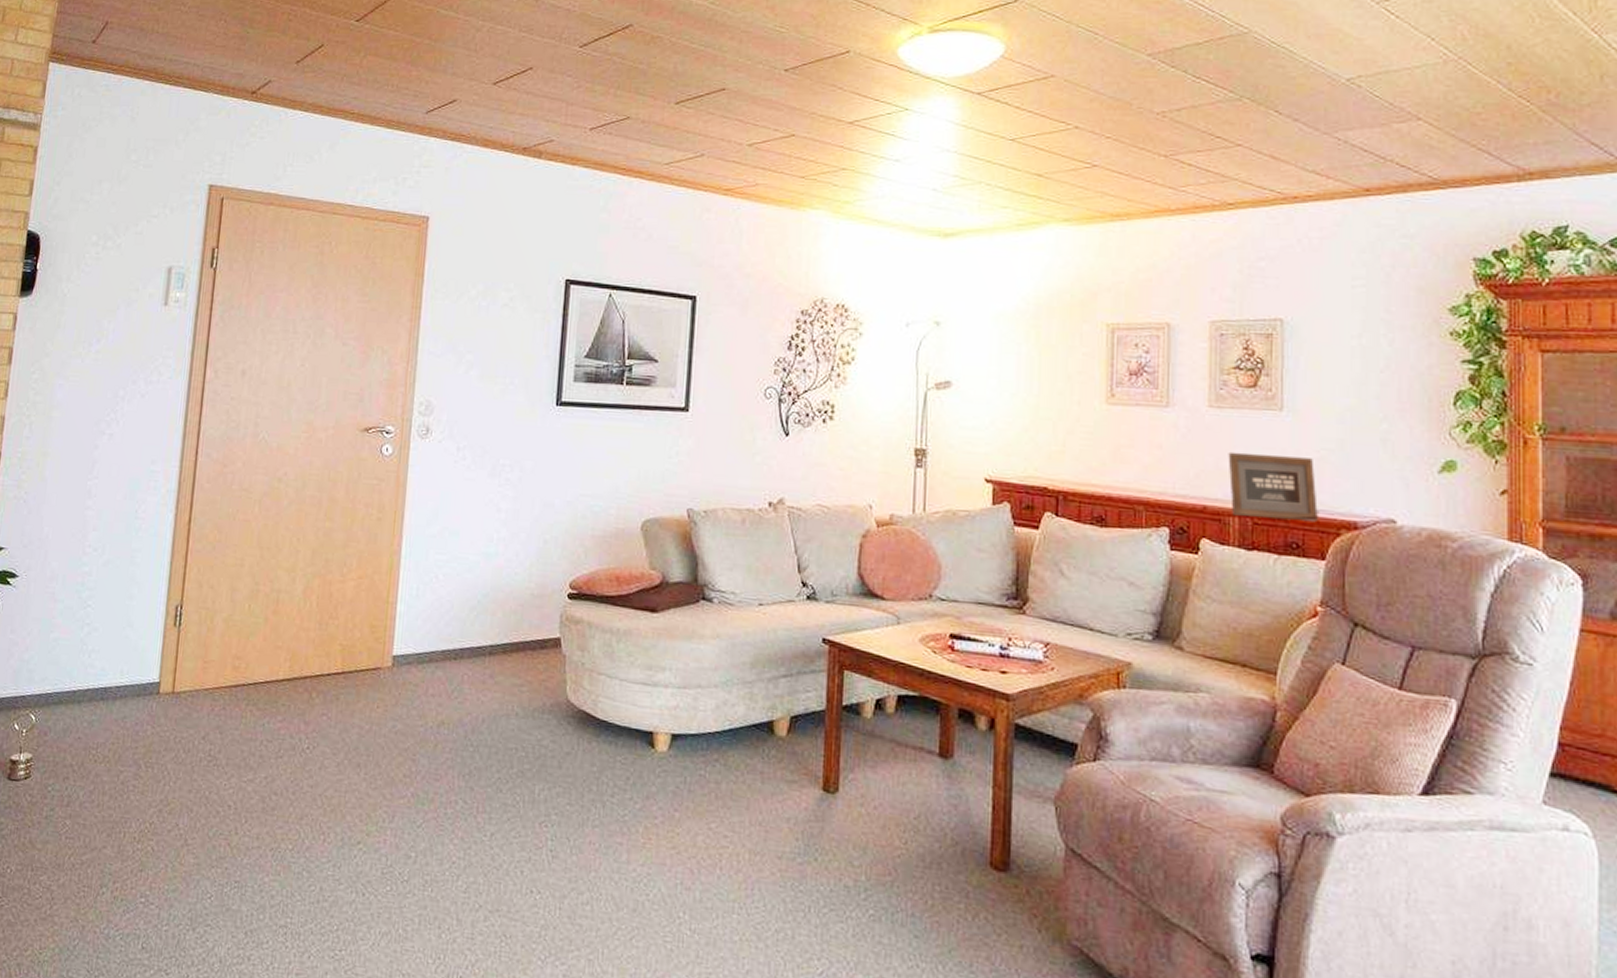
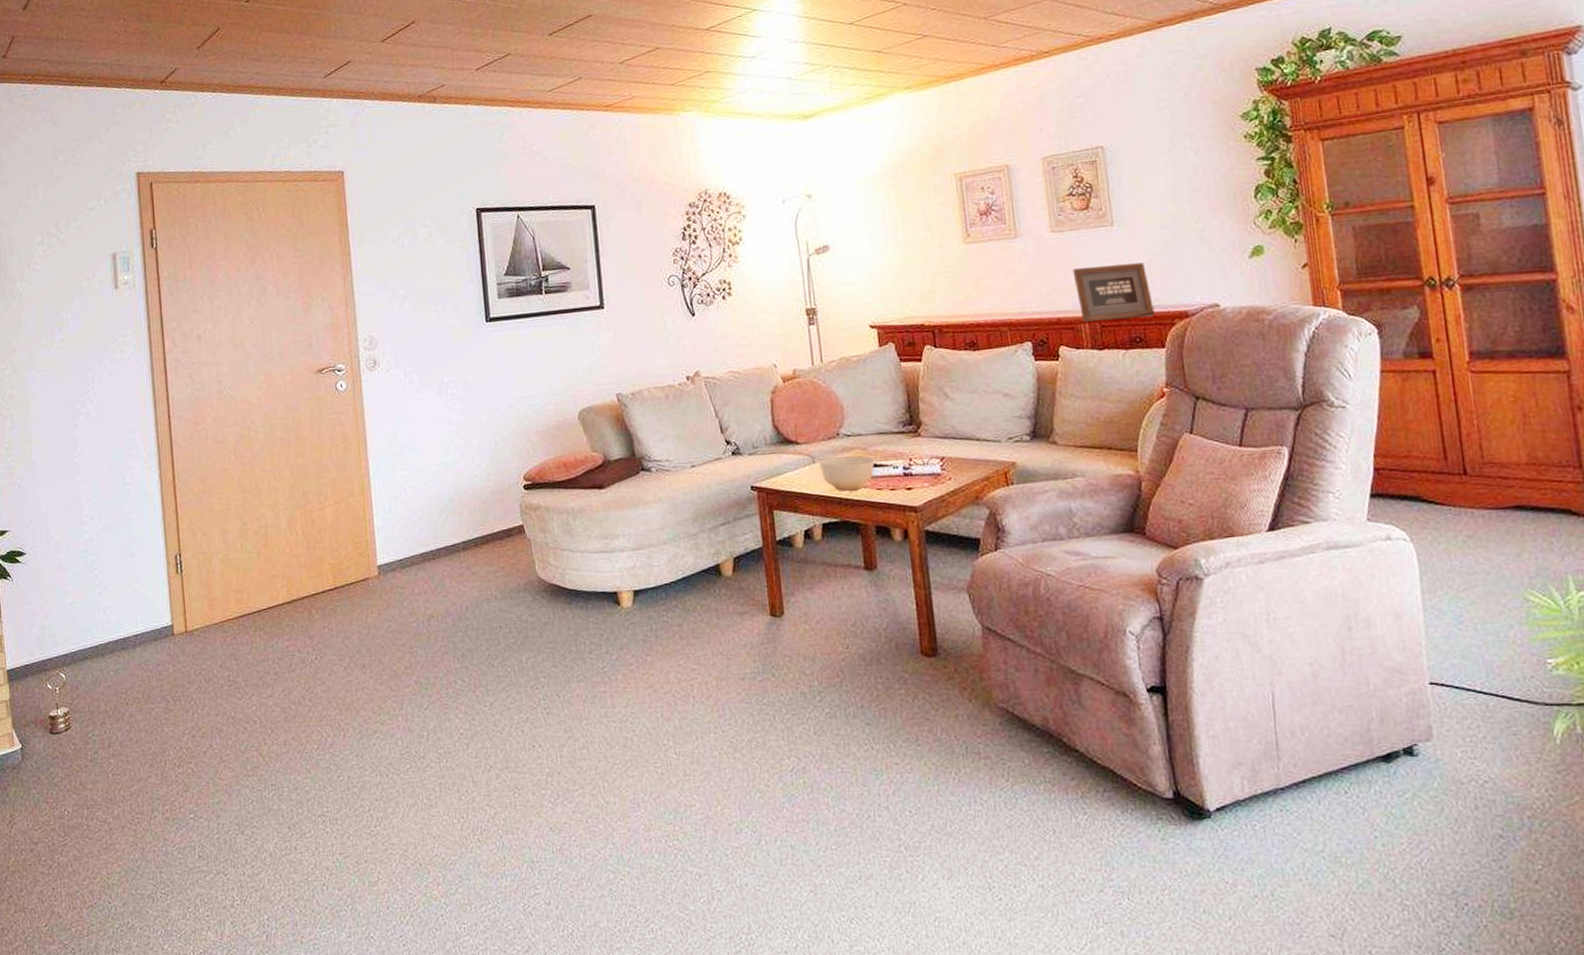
bowl: none [904,621,969,664] -> present [819,456,875,491]

